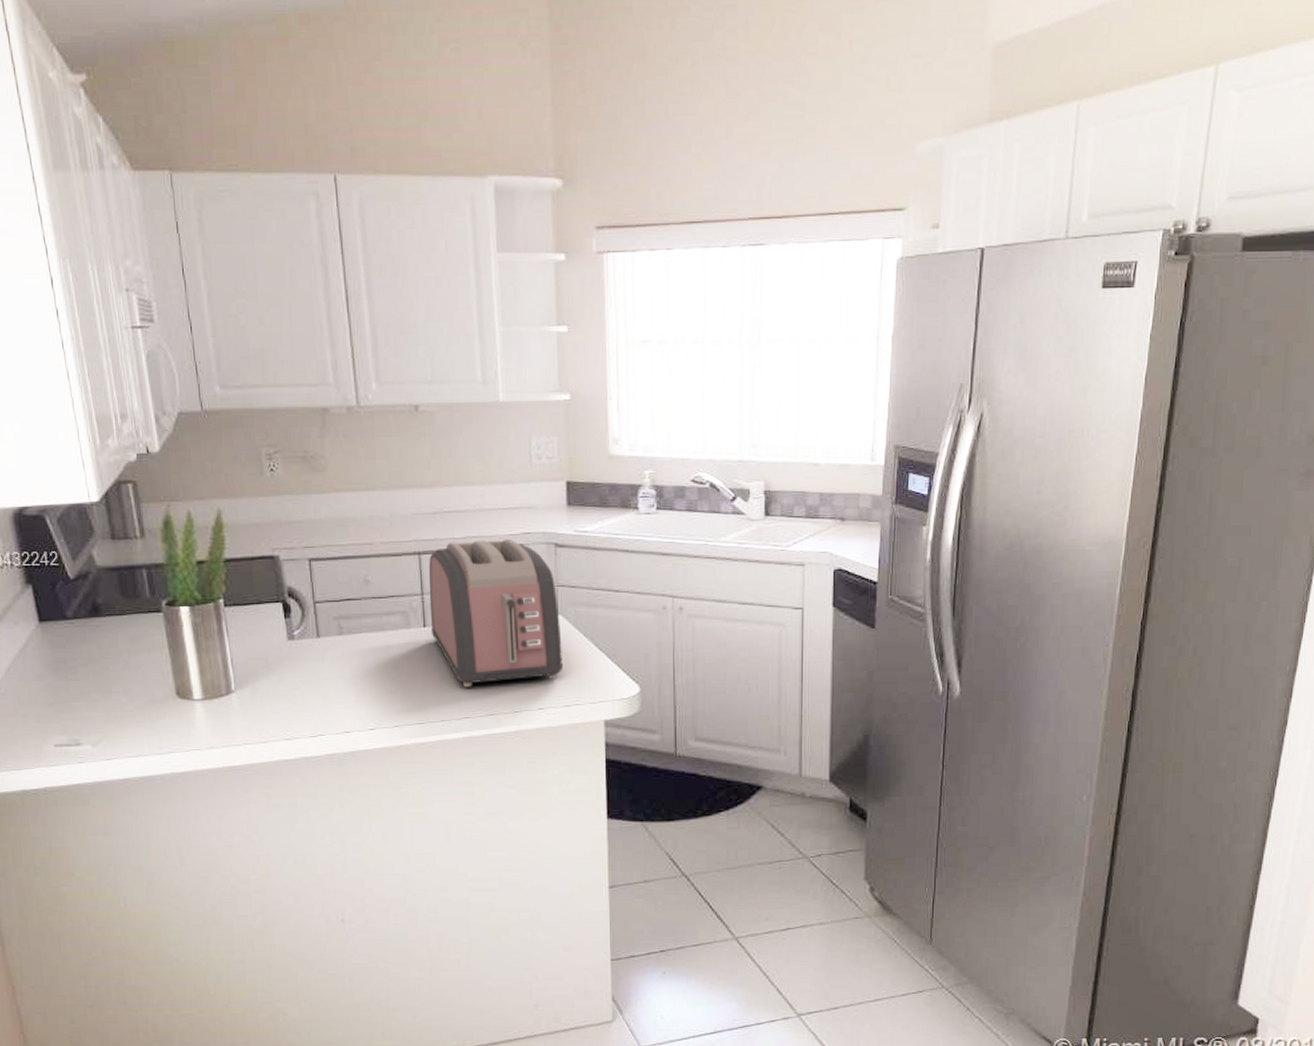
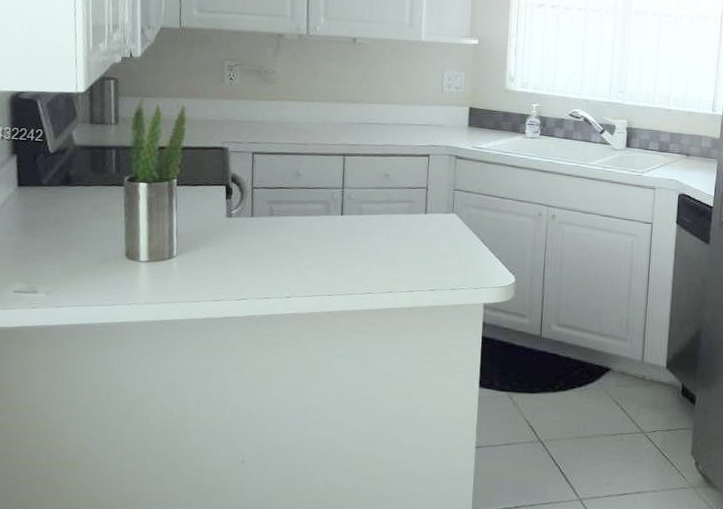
toaster: present [428,538,564,687] -> none [346,148,454,267]

